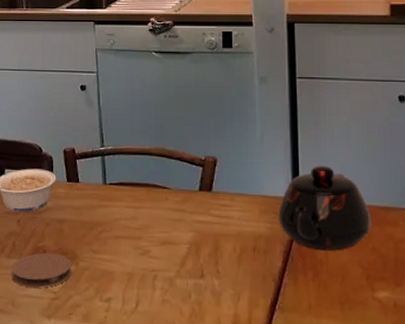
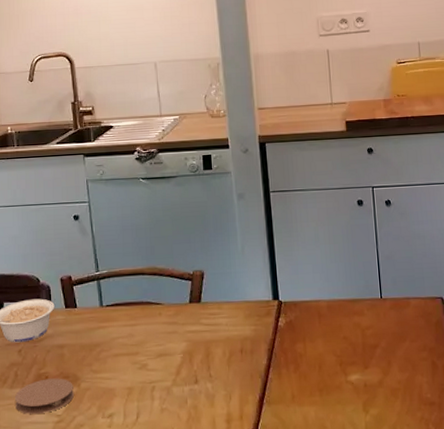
teapot: present [278,165,371,251] -> none [261,268,341,345]

